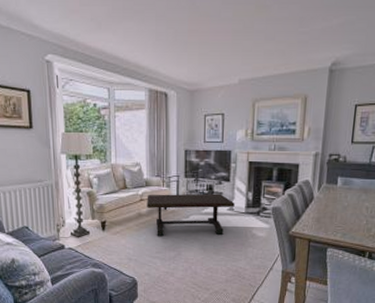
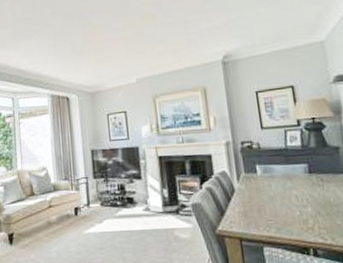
coffee table: present [147,193,235,237] -> none [55,193,151,247]

